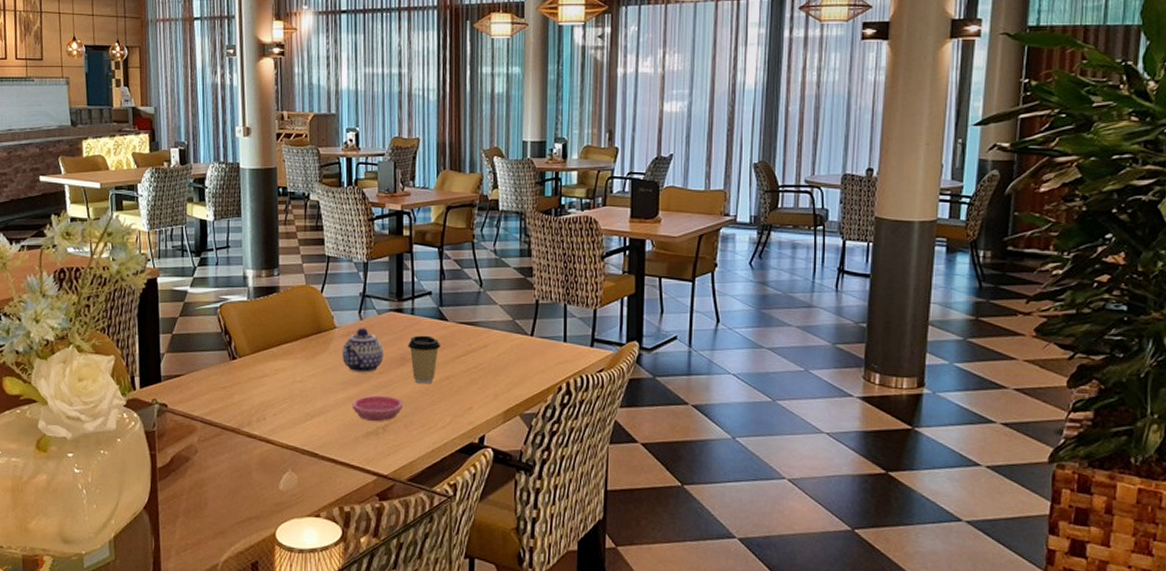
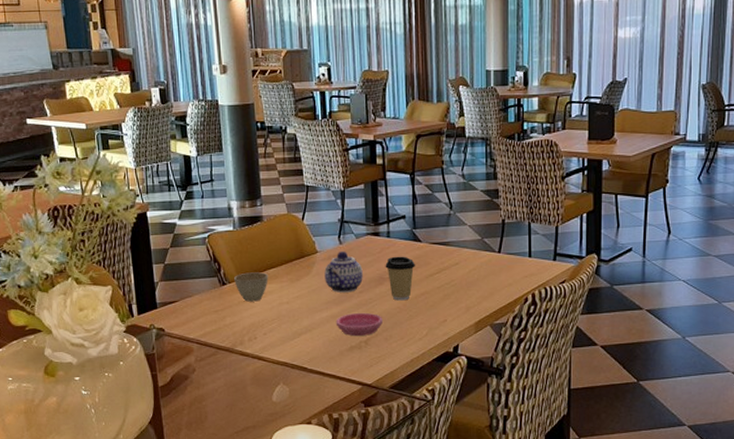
cup: none [245,346,282,379] -> present [234,272,268,302]

